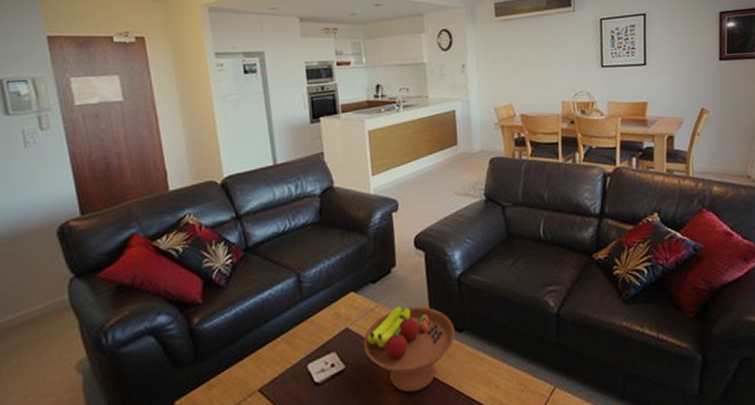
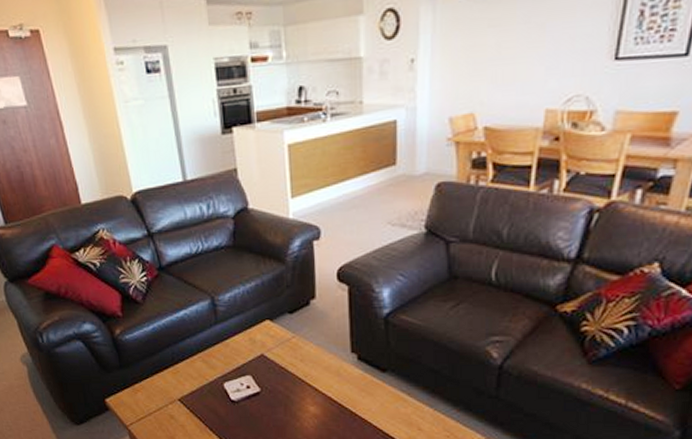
fruit bowl: present [363,305,455,393] -> none [278,339,378,422]

